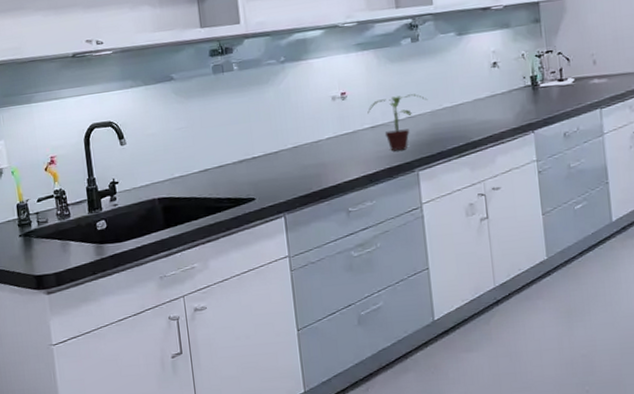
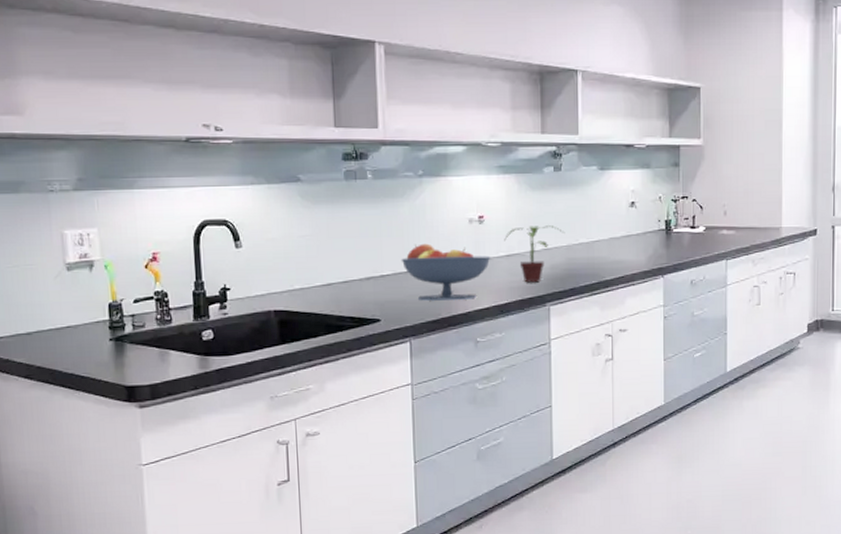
fruit bowl: none [270,123,356,178] -> present [401,243,491,301]

